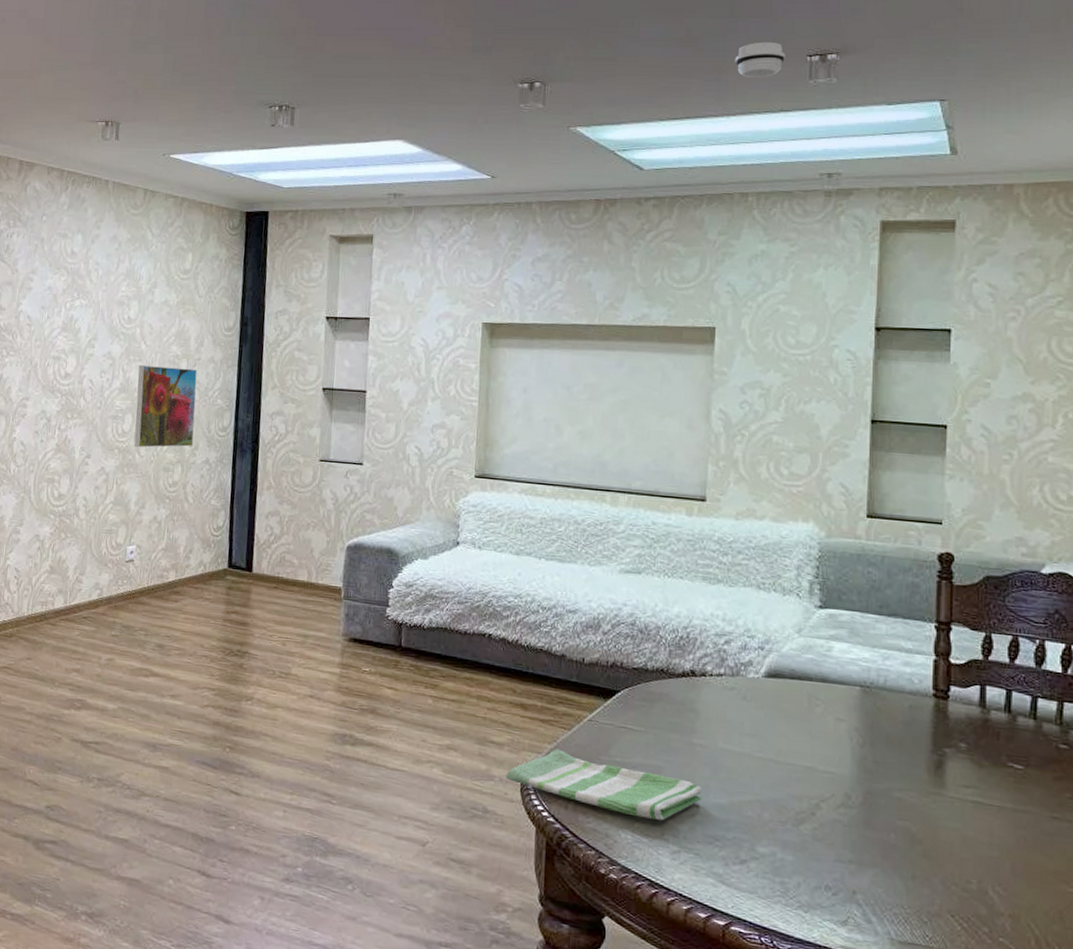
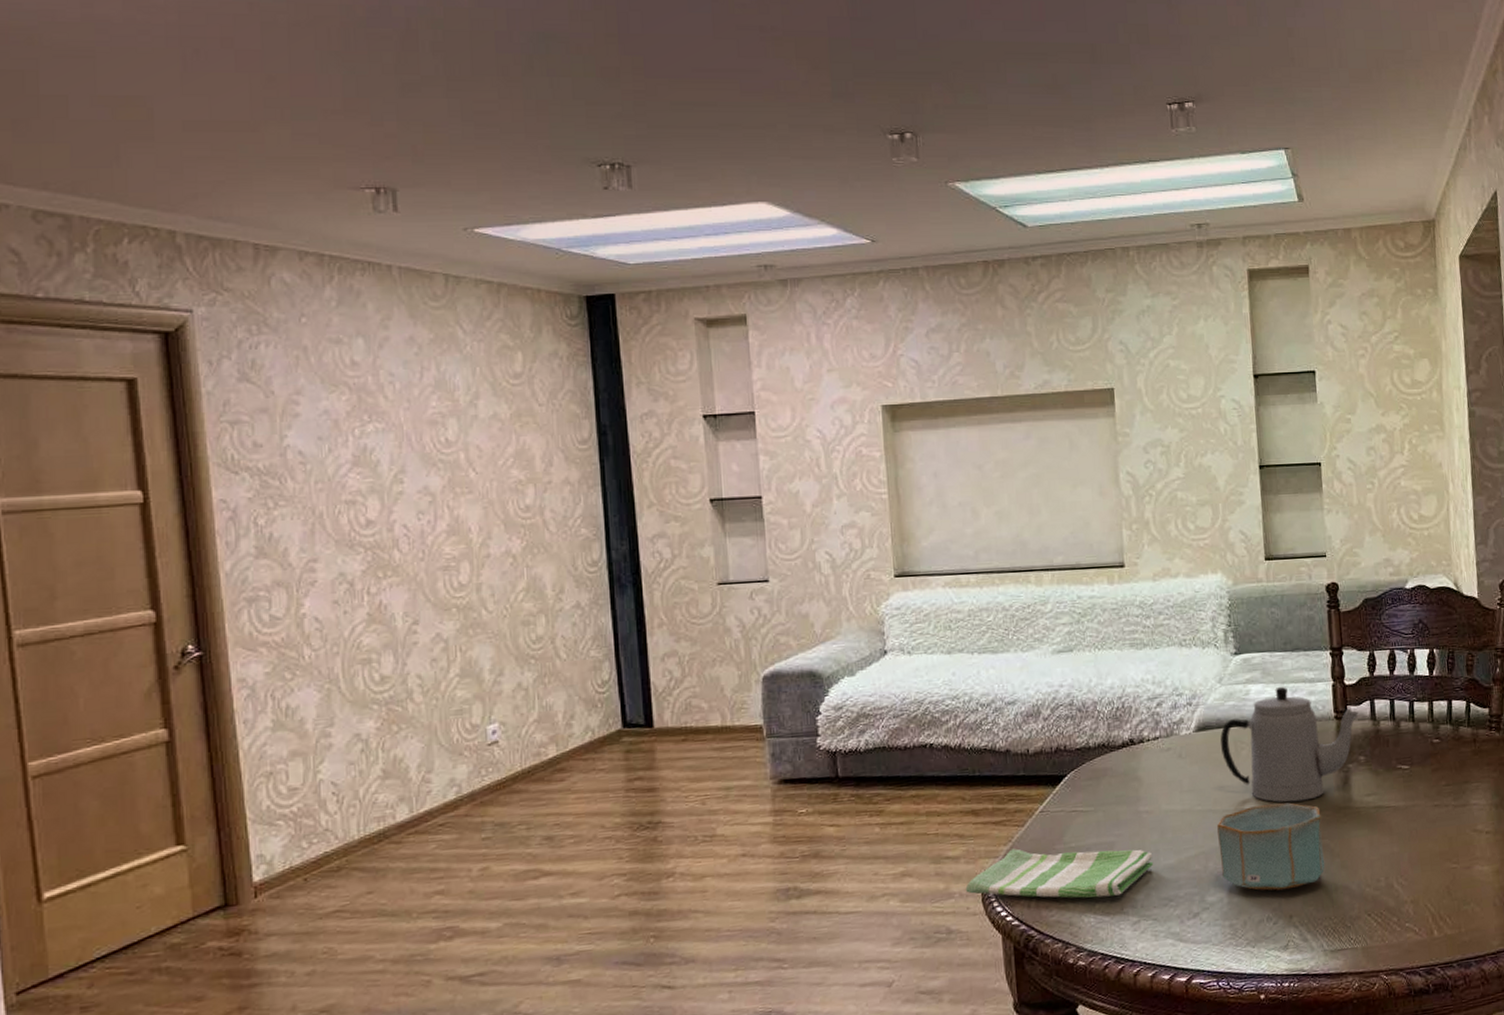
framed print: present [134,365,197,448] -> none [469,495,557,601]
smoke detector: present [734,42,785,77] -> none [1101,89,1147,127]
bowl: none [777,766,904,864] -> present [1217,802,1325,891]
teapot: none [792,649,964,776] -> present [1220,686,1359,803]

